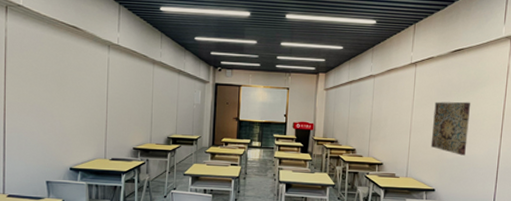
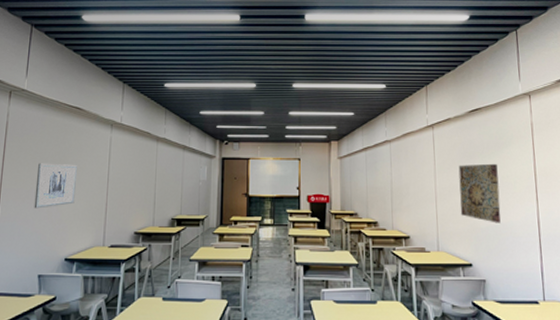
wall art: none [38,79,77,122] -> present [34,163,77,209]

